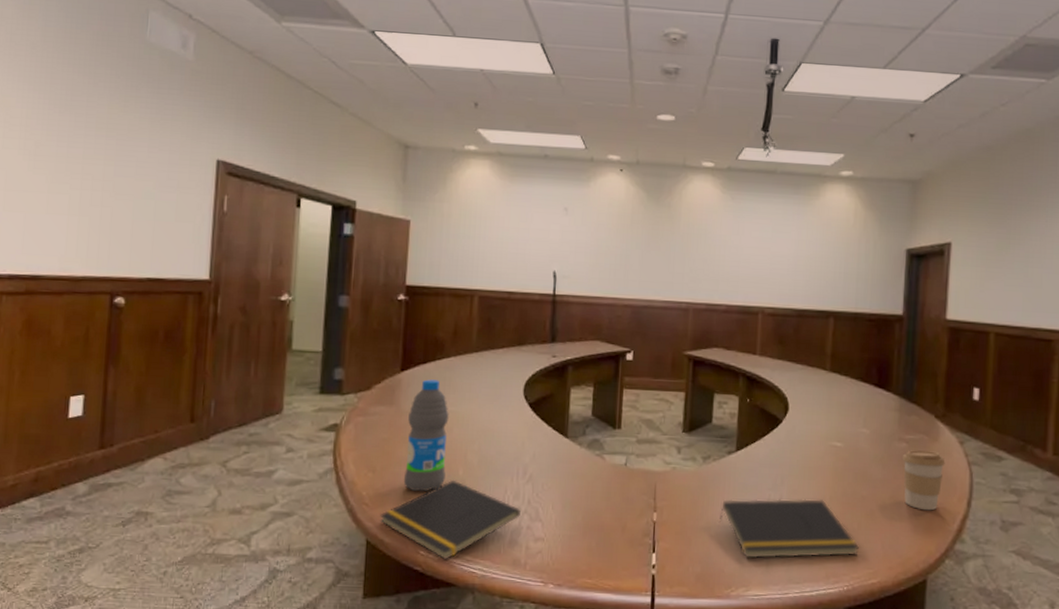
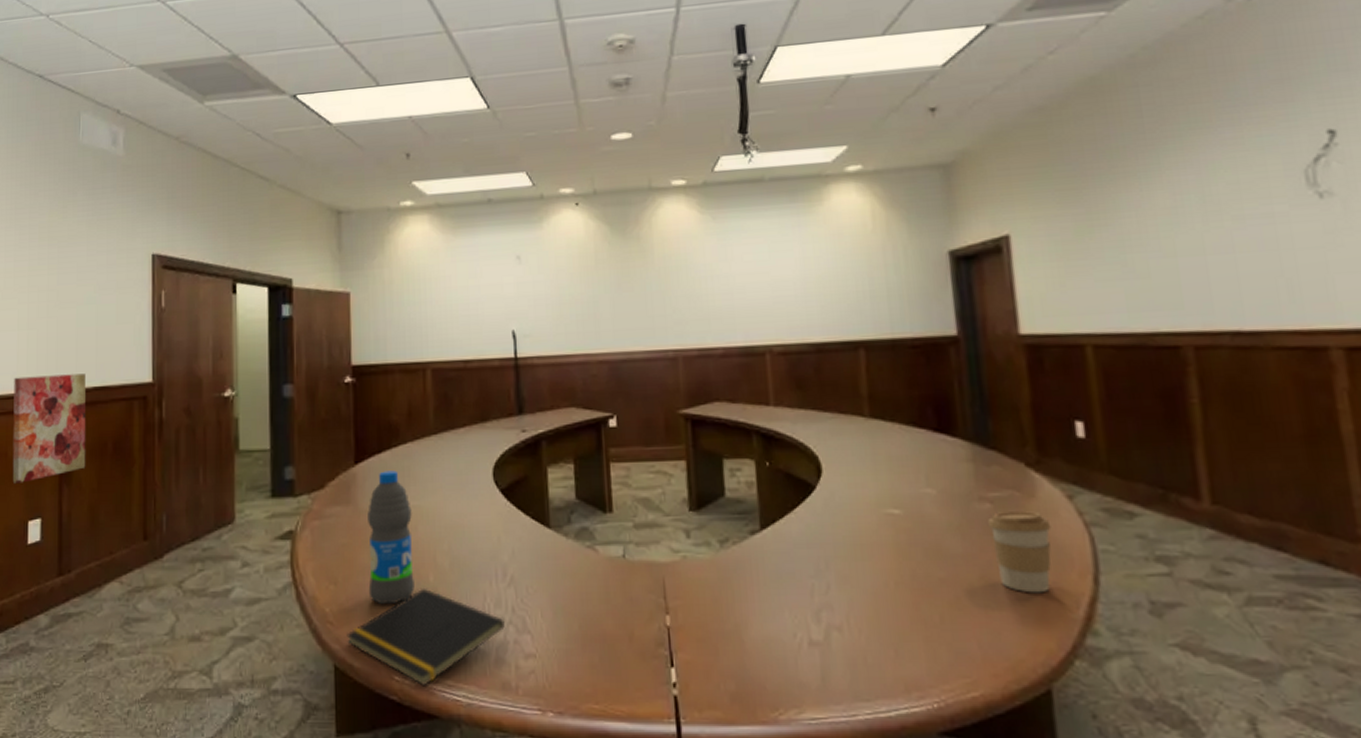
wall art: none [54,260,139,361] -> present [12,373,86,483]
notepad: present [718,499,859,558] -> none [750,587,947,670]

